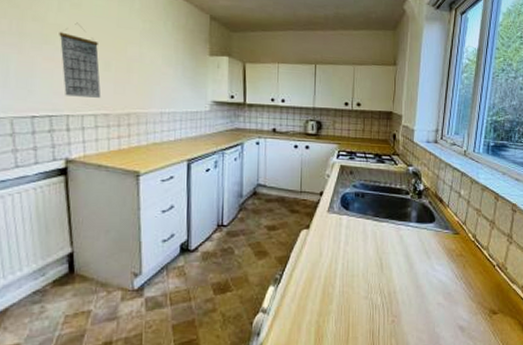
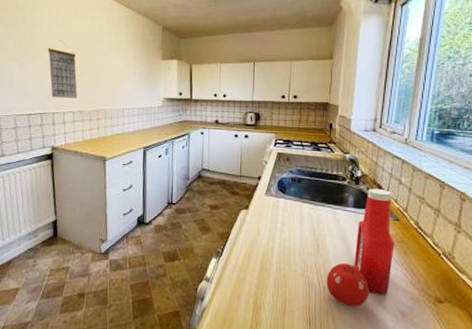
fruit: none [390,282,431,327] -> present [326,263,369,307]
ketchup bottle: none [417,202,454,311] -> present [354,188,394,294]

